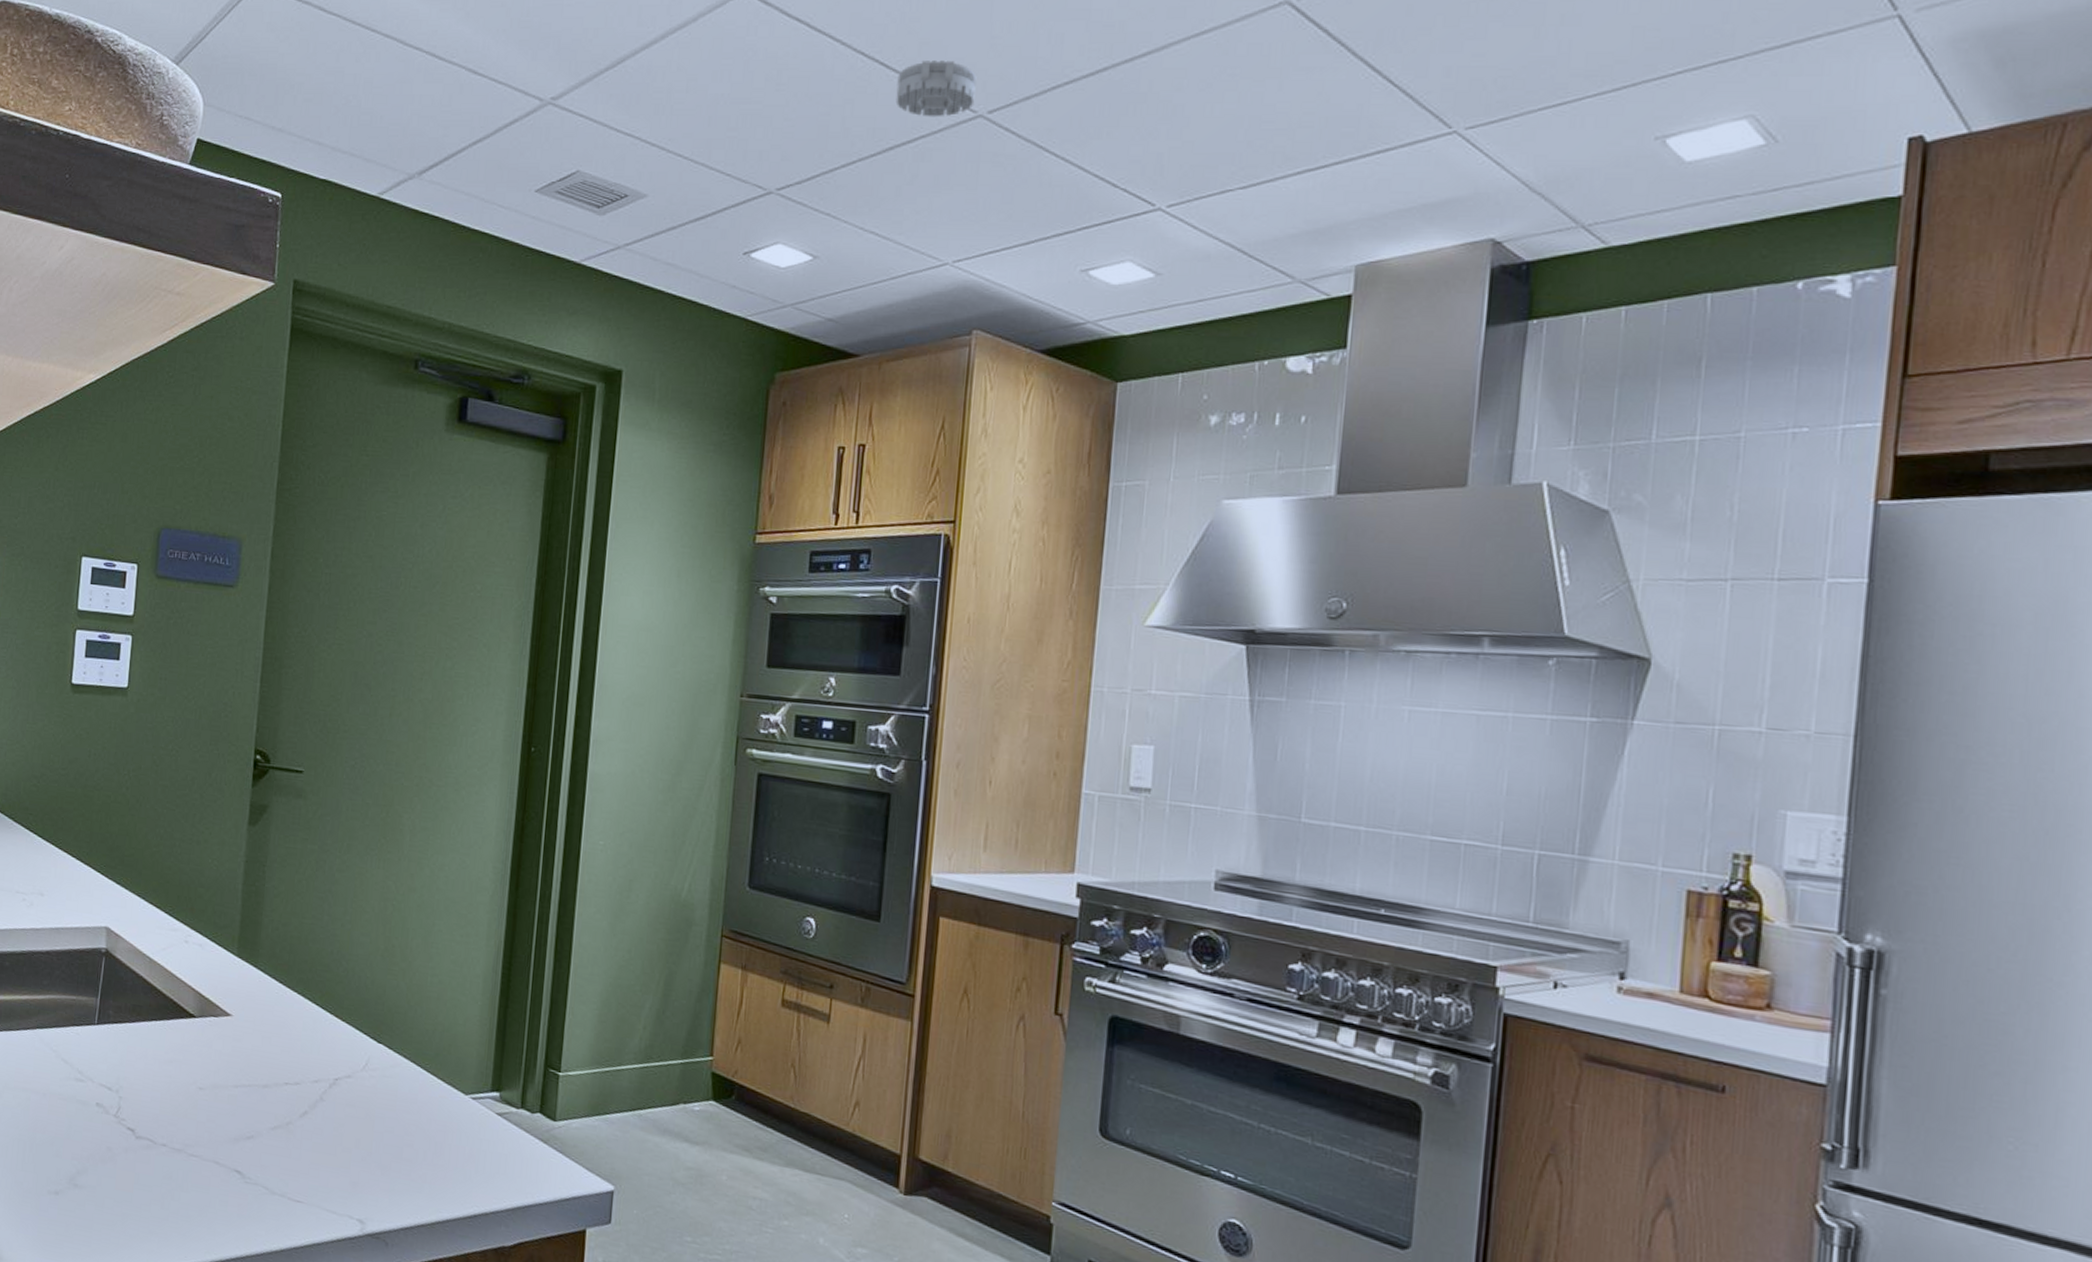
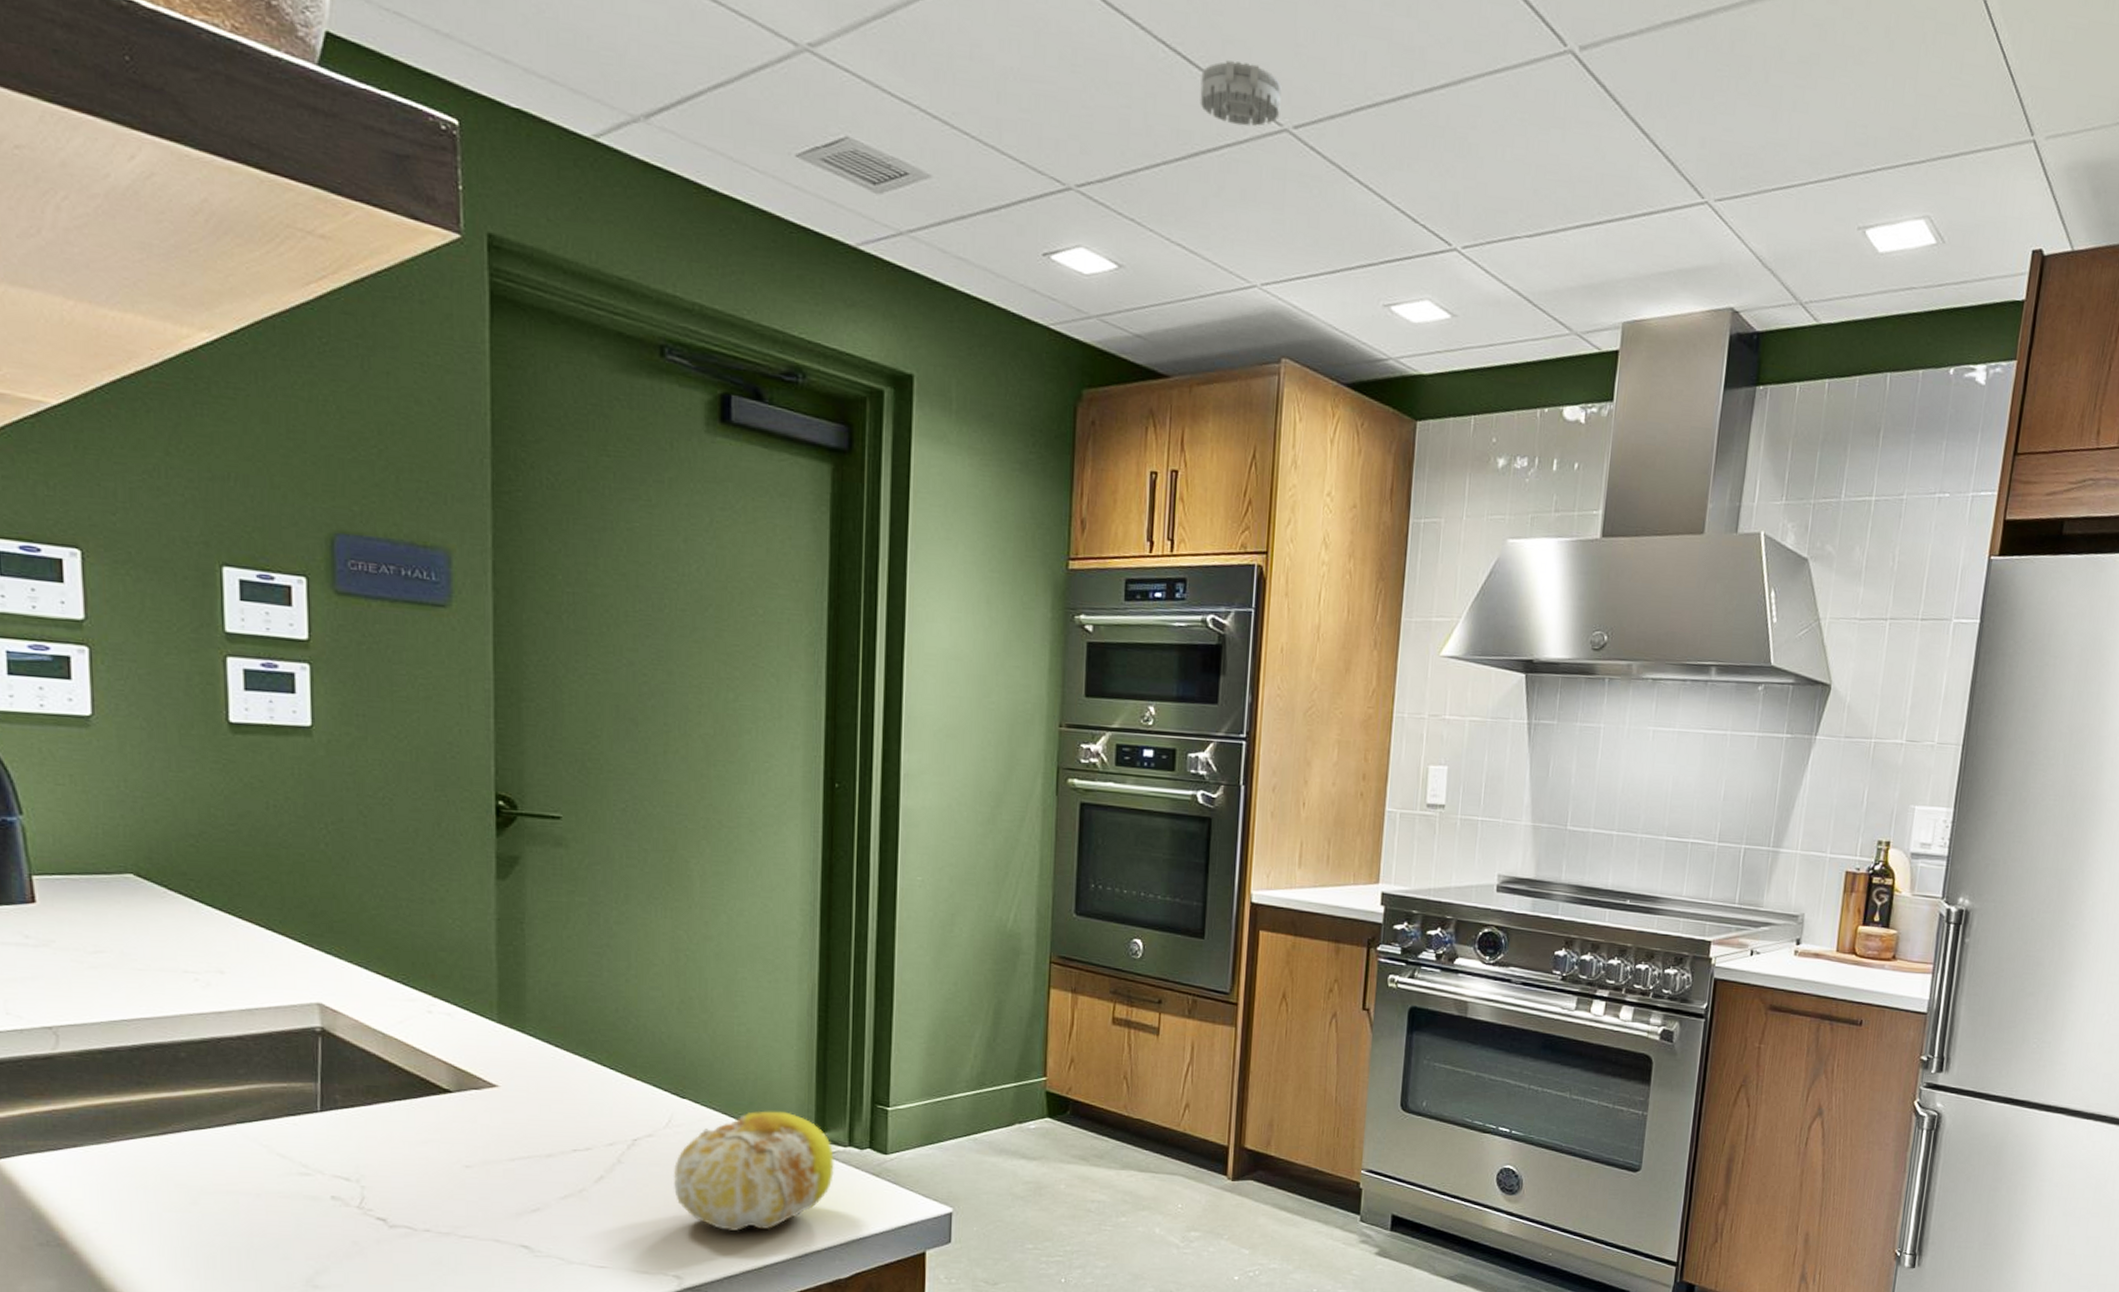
fruit: none [365,1063,507,1186] -> present [673,1111,834,1231]

